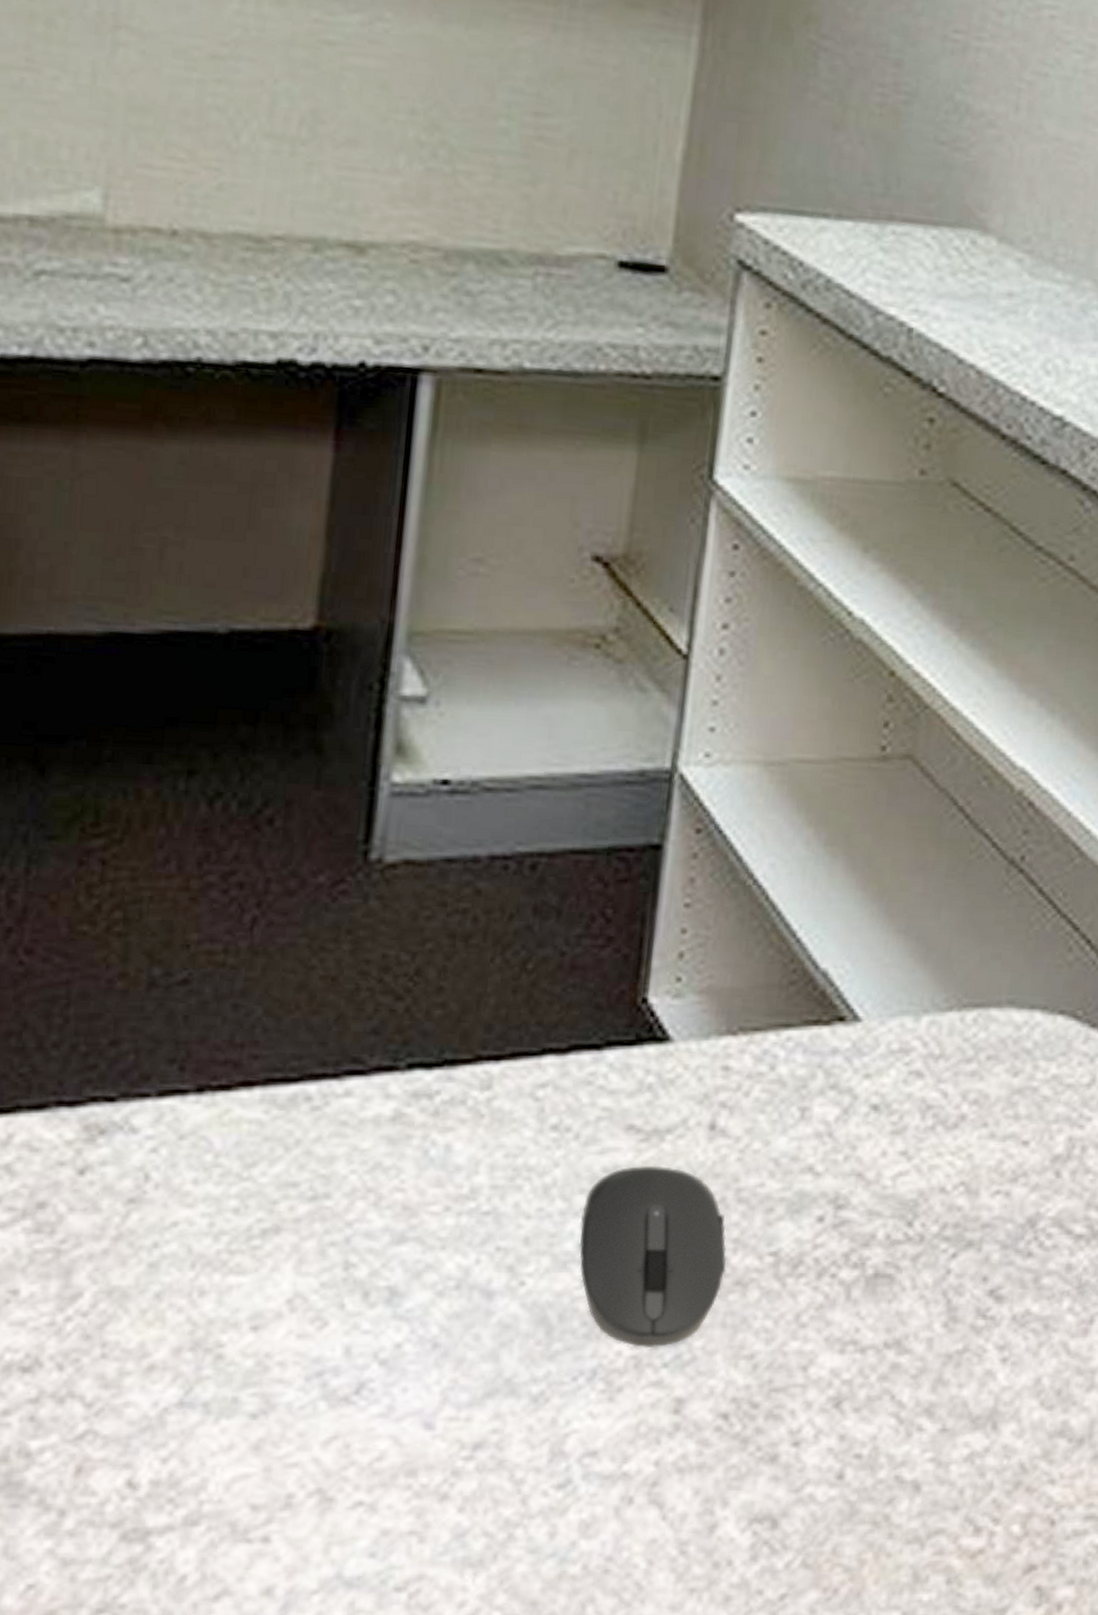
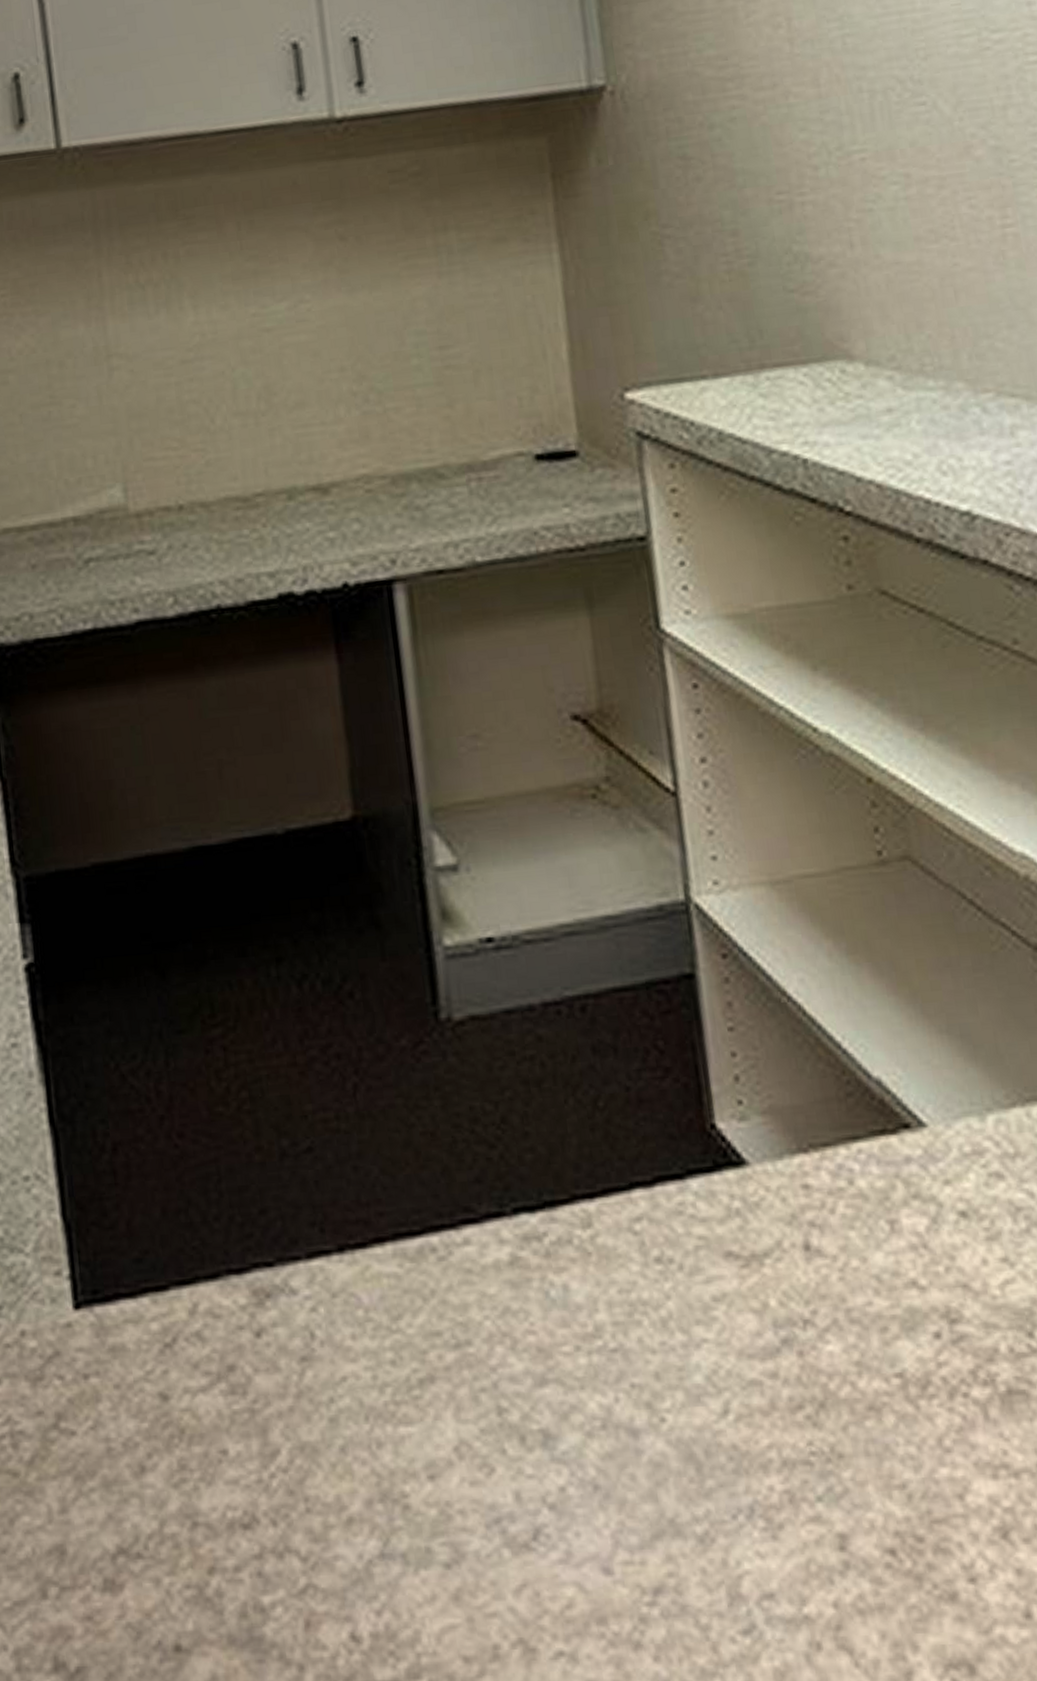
computer mouse: present [580,1165,726,1349] -> none [702,1290,856,1482]

